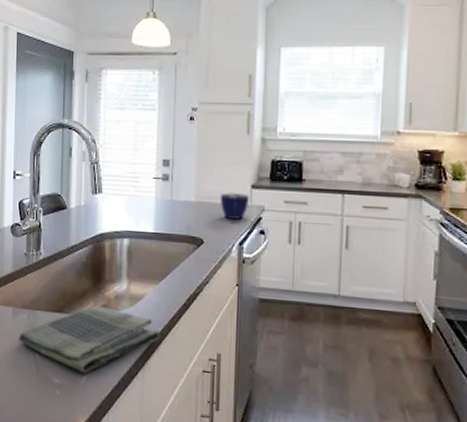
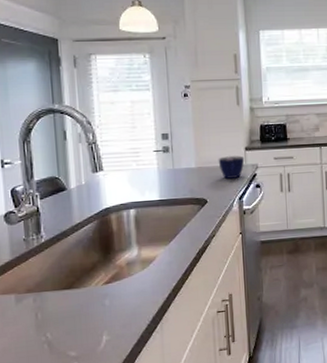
dish towel: present [19,305,160,374] -> none [25,275,175,340]

